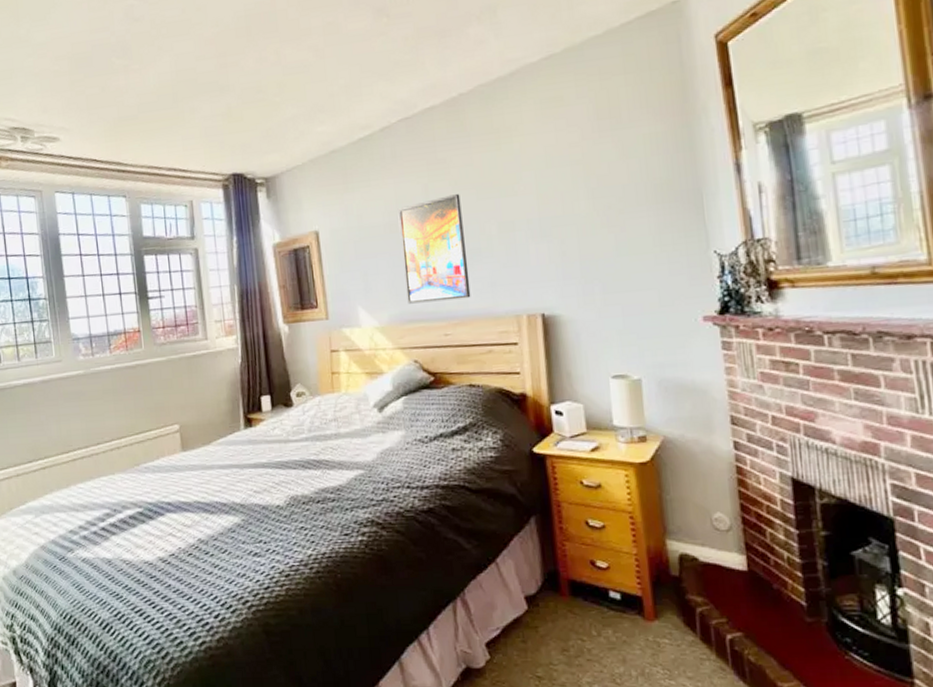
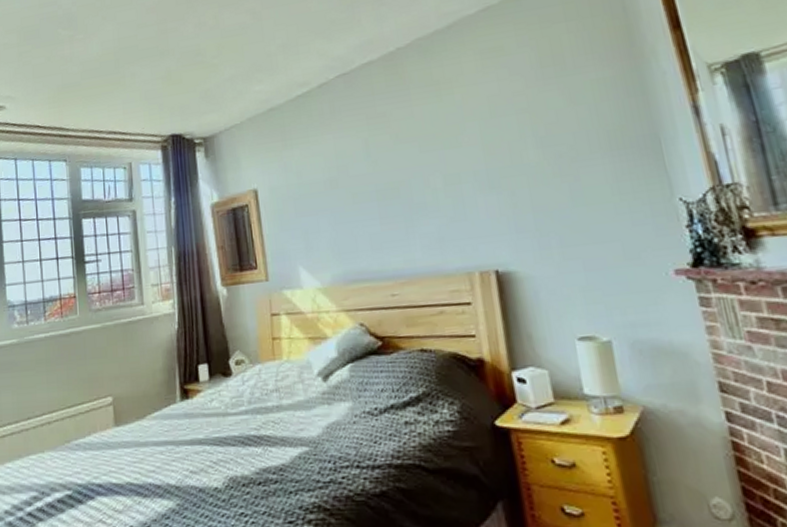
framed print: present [397,194,471,304] -> none [337,147,418,263]

